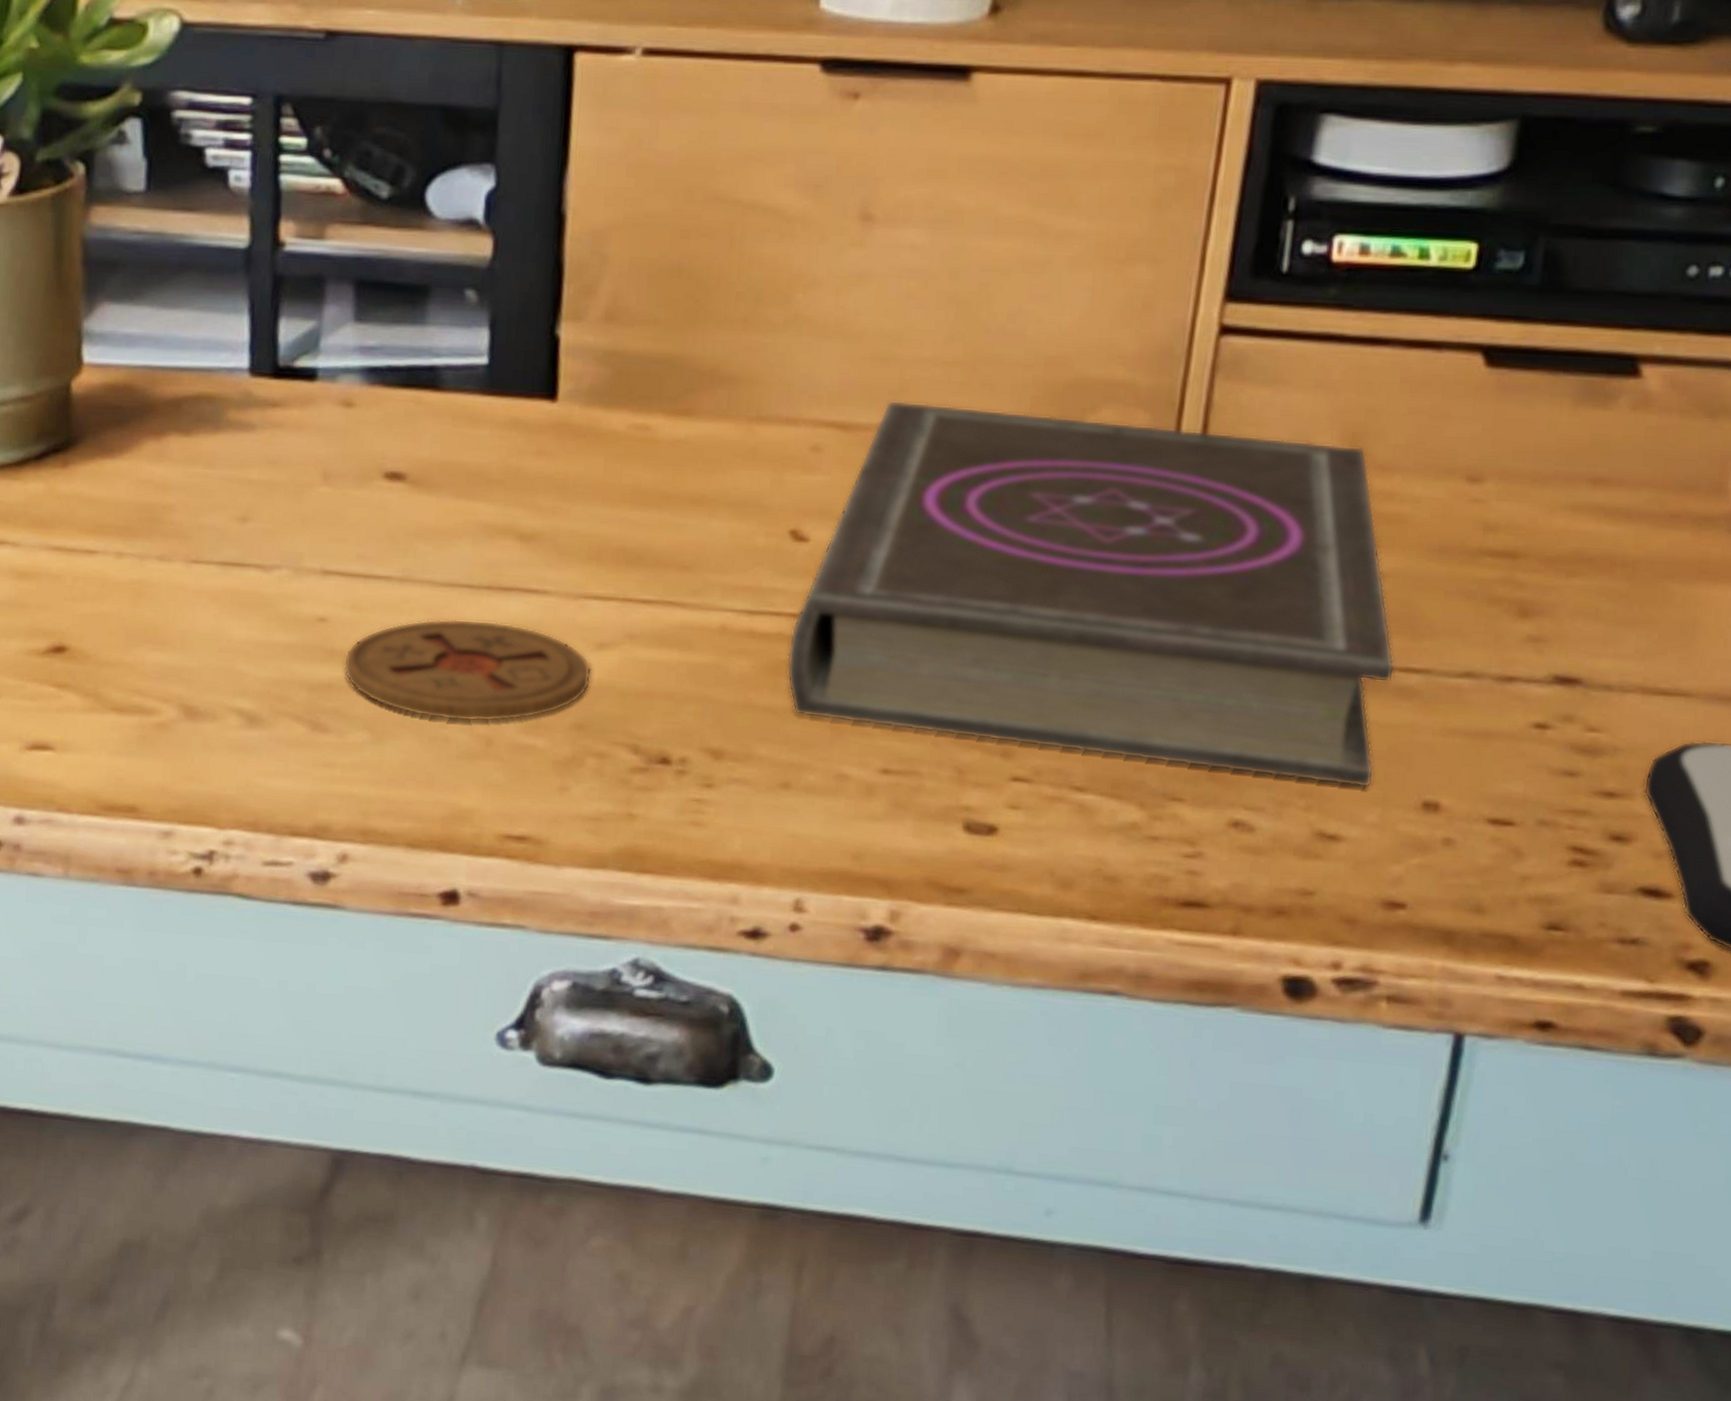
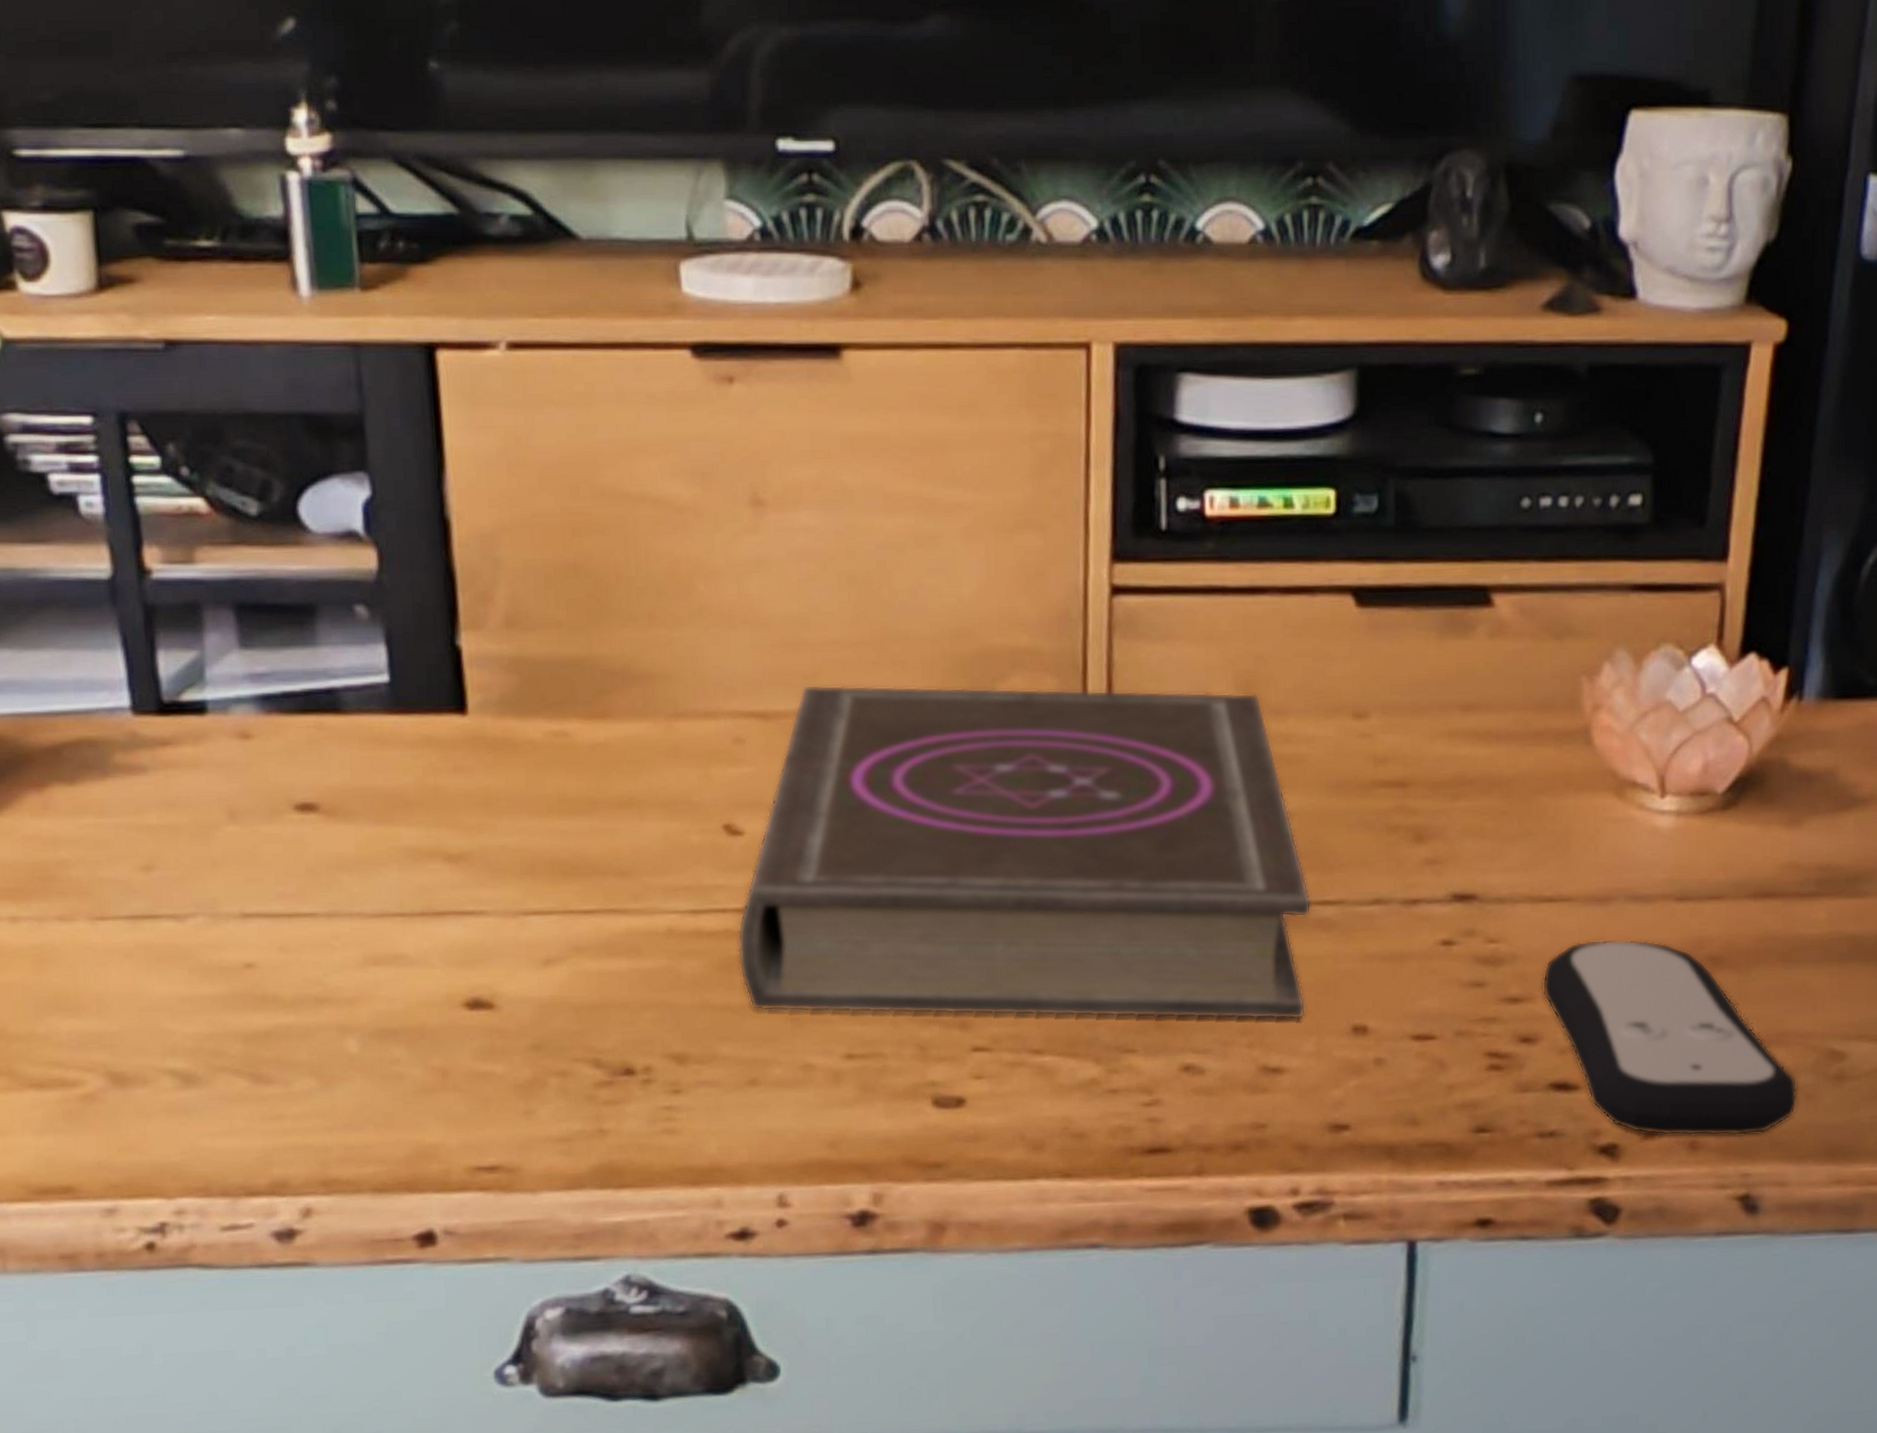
coaster: present [343,618,592,722] -> none [278,948,543,1057]

